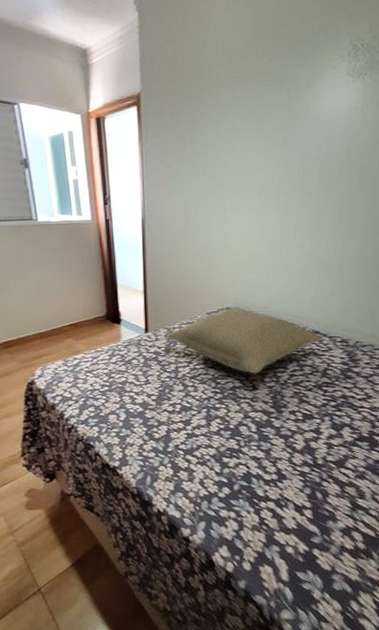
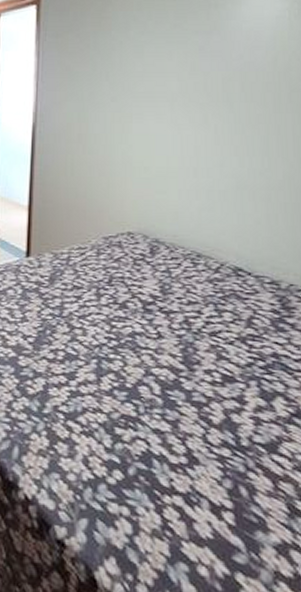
pillow: present [164,307,322,374] -> none [49,232,246,318]

